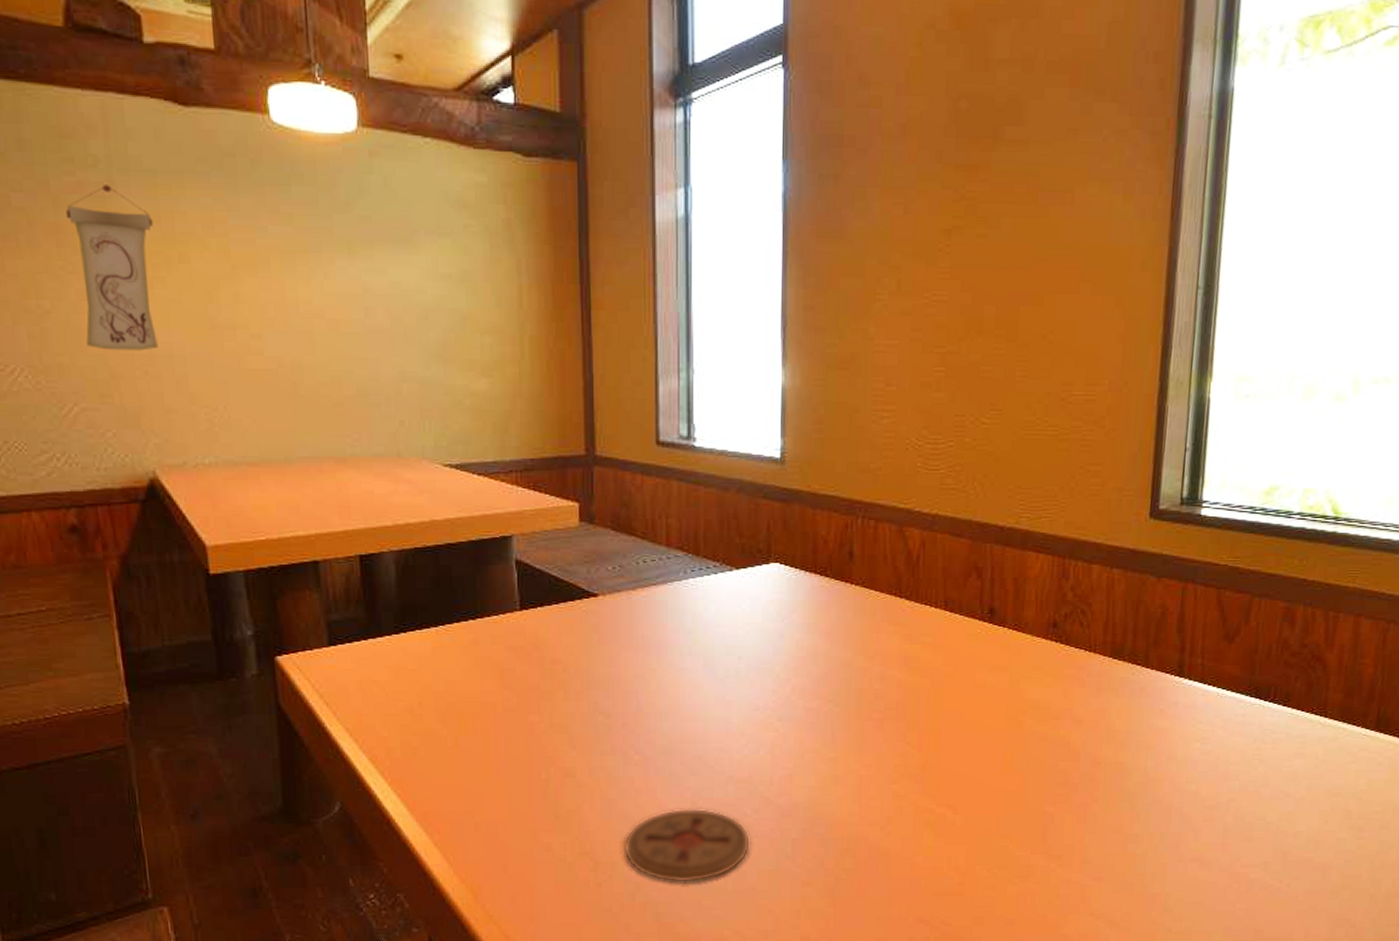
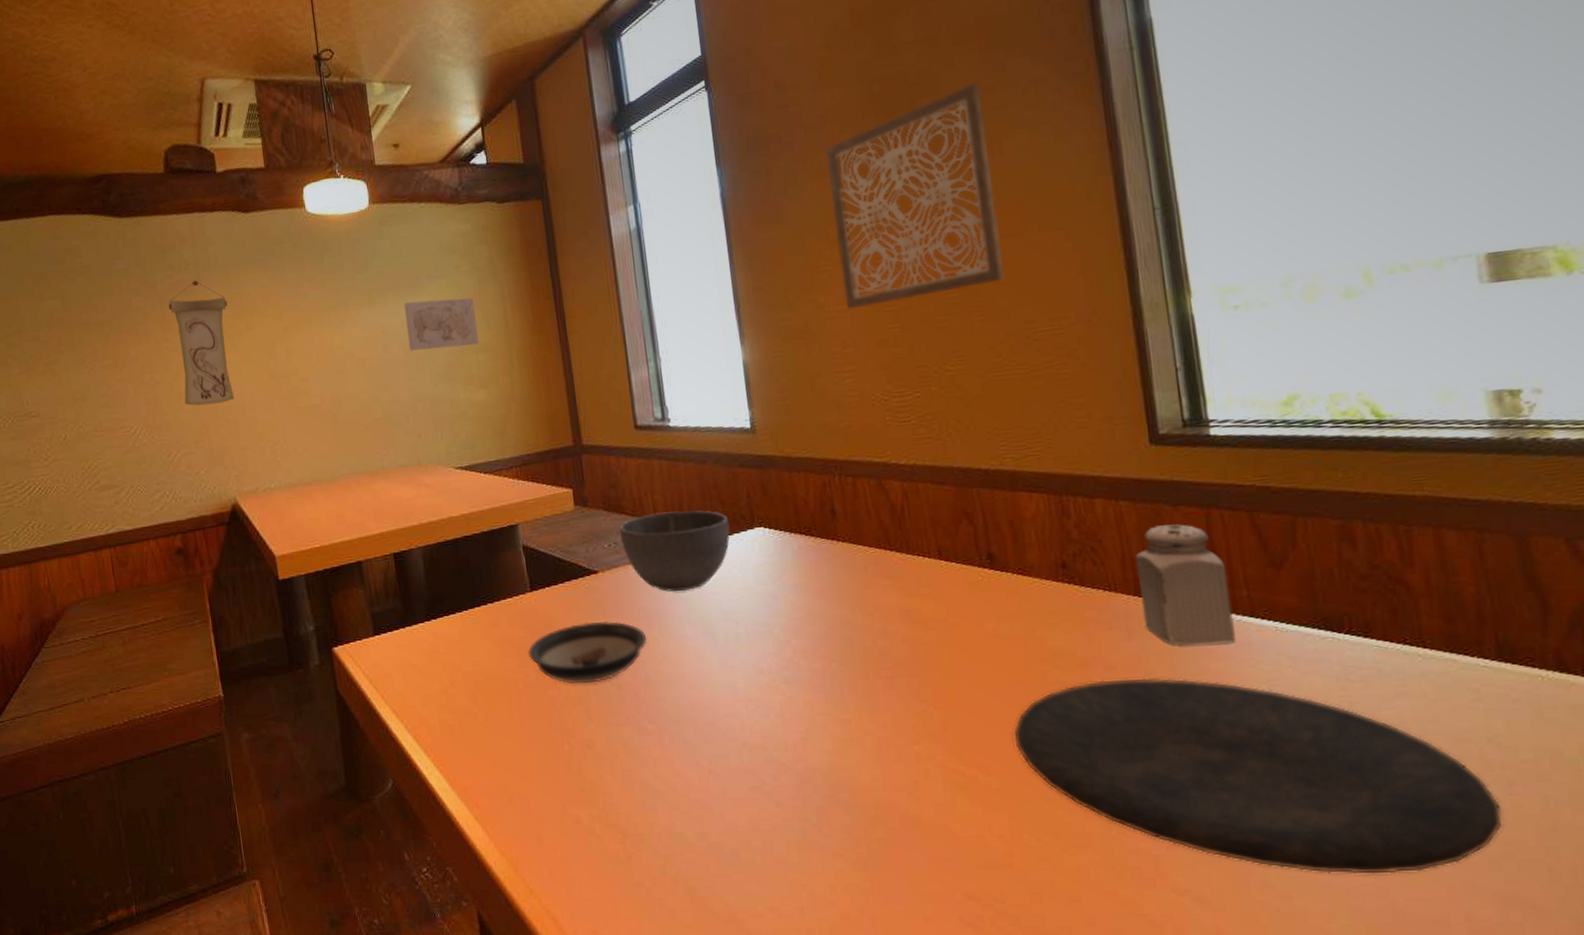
wall art: none [394,260,486,324] -> present [403,298,480,351]
saucer: none [510,647,643,711] -> present [527,620,647,685]
coaster: present [623,808,751,883] -> none [647,776,774,856]
bowl: none [626,538,745,621] -> present [619,510,731,592]
wall art: none [895,121,1064,346] -> present [825,83,1004,310]
plate: none [984,731,1350,901] -> present [1013,677,1503,874]
salt shaker: none [1113,595,1190,705] -> present [1135,524,1236,645]

